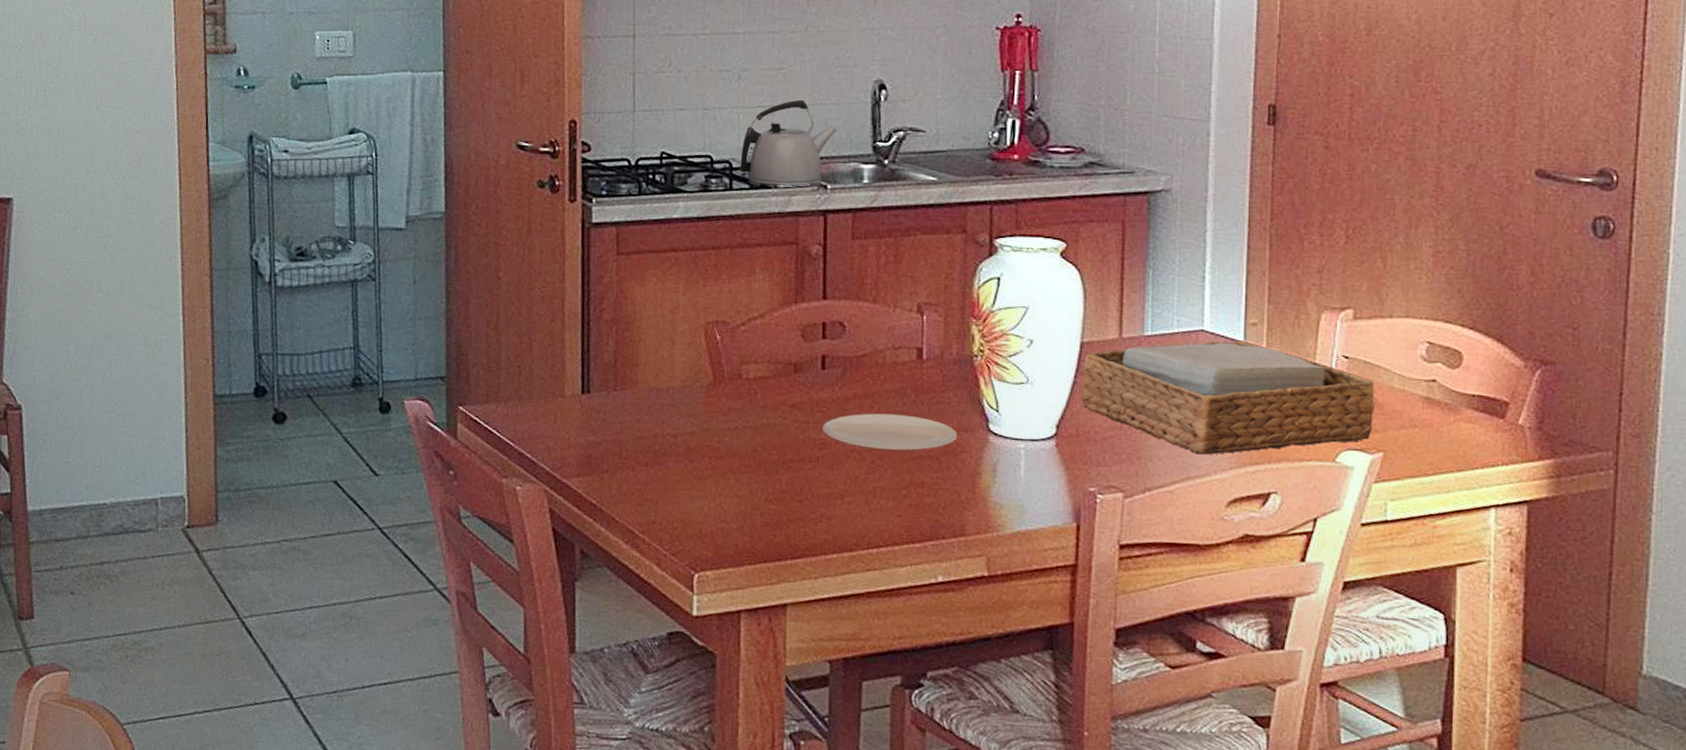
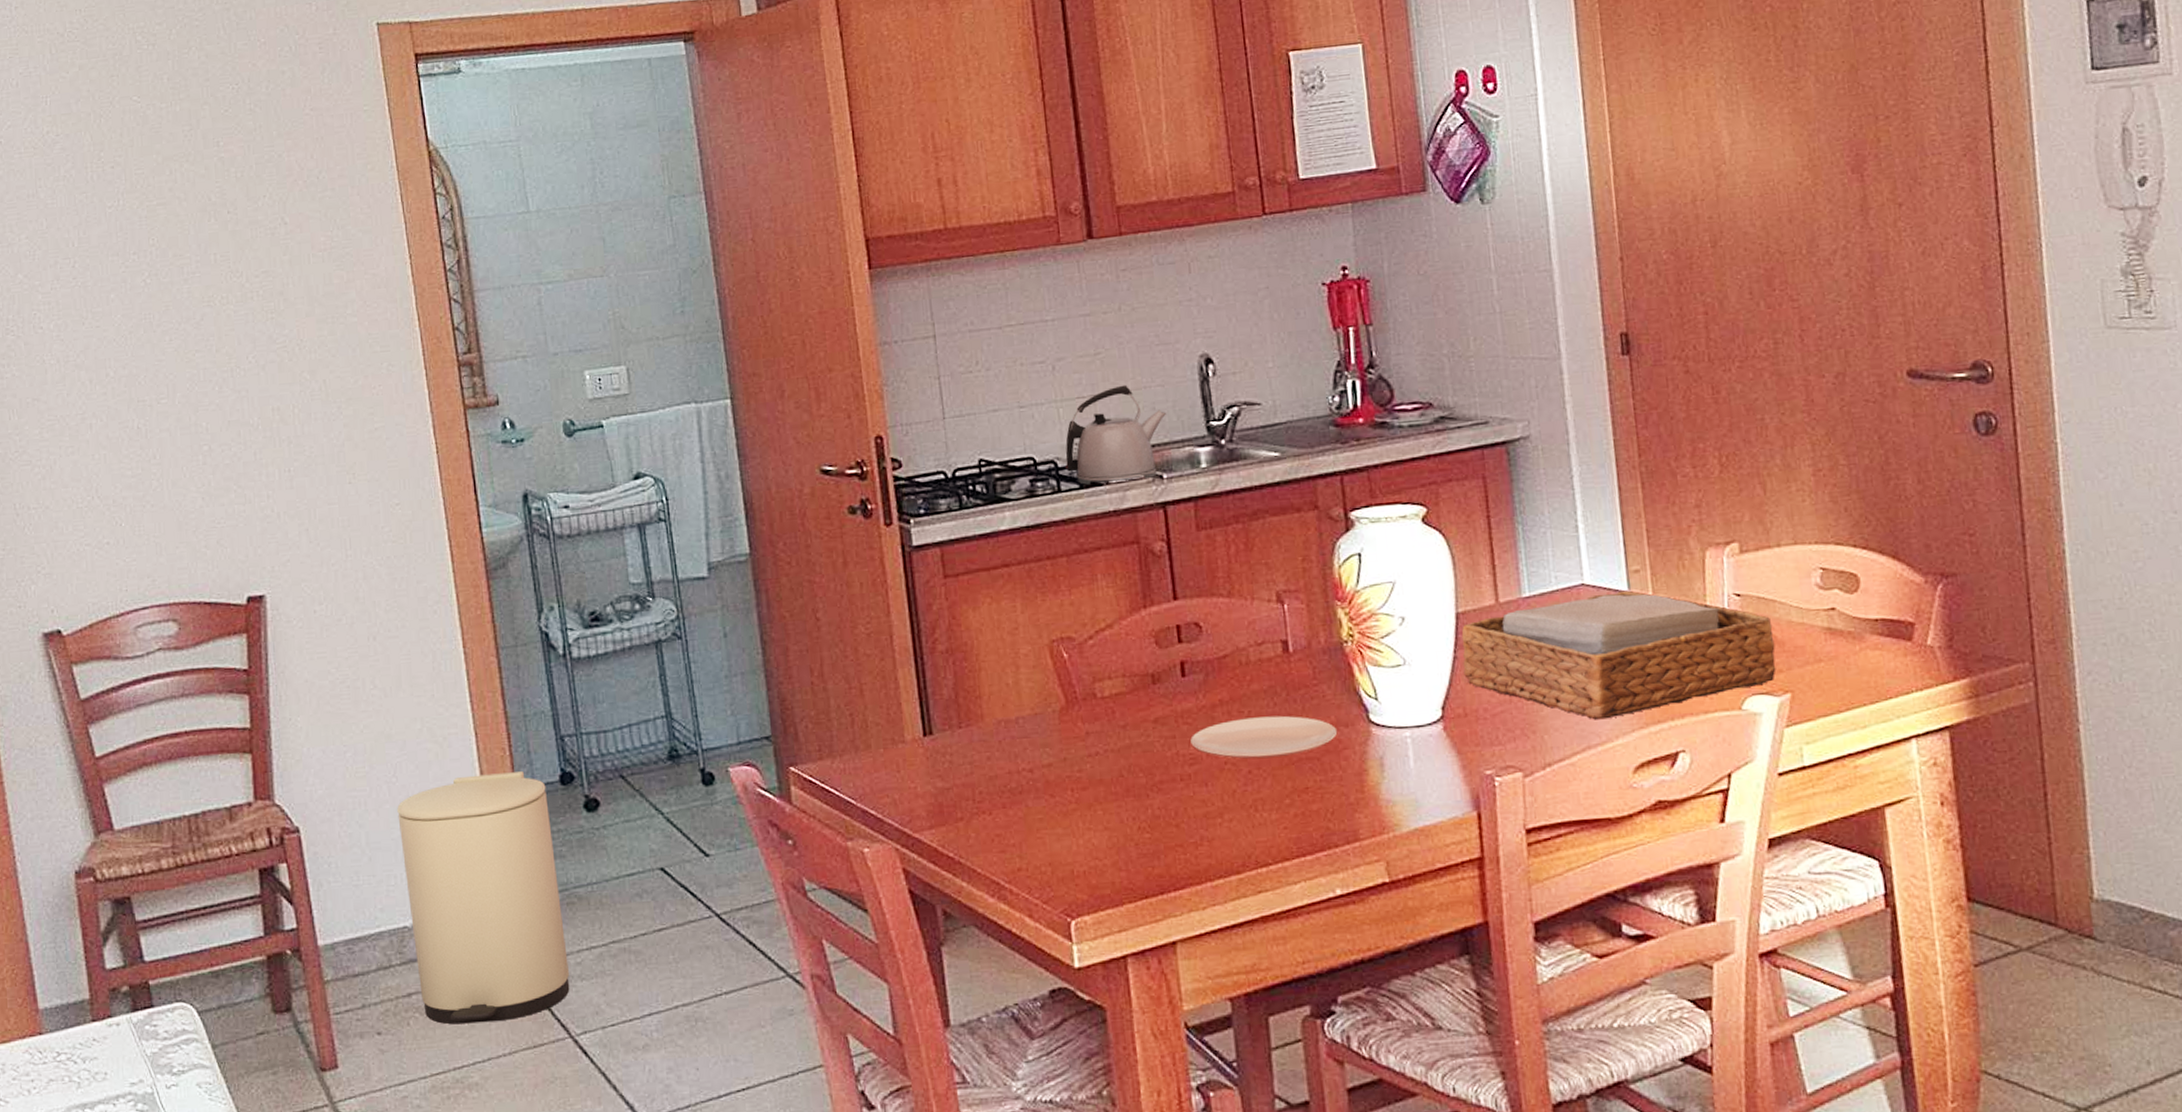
pedal bin: none [108,378,244,597] -> present [397,771,570,1025]

